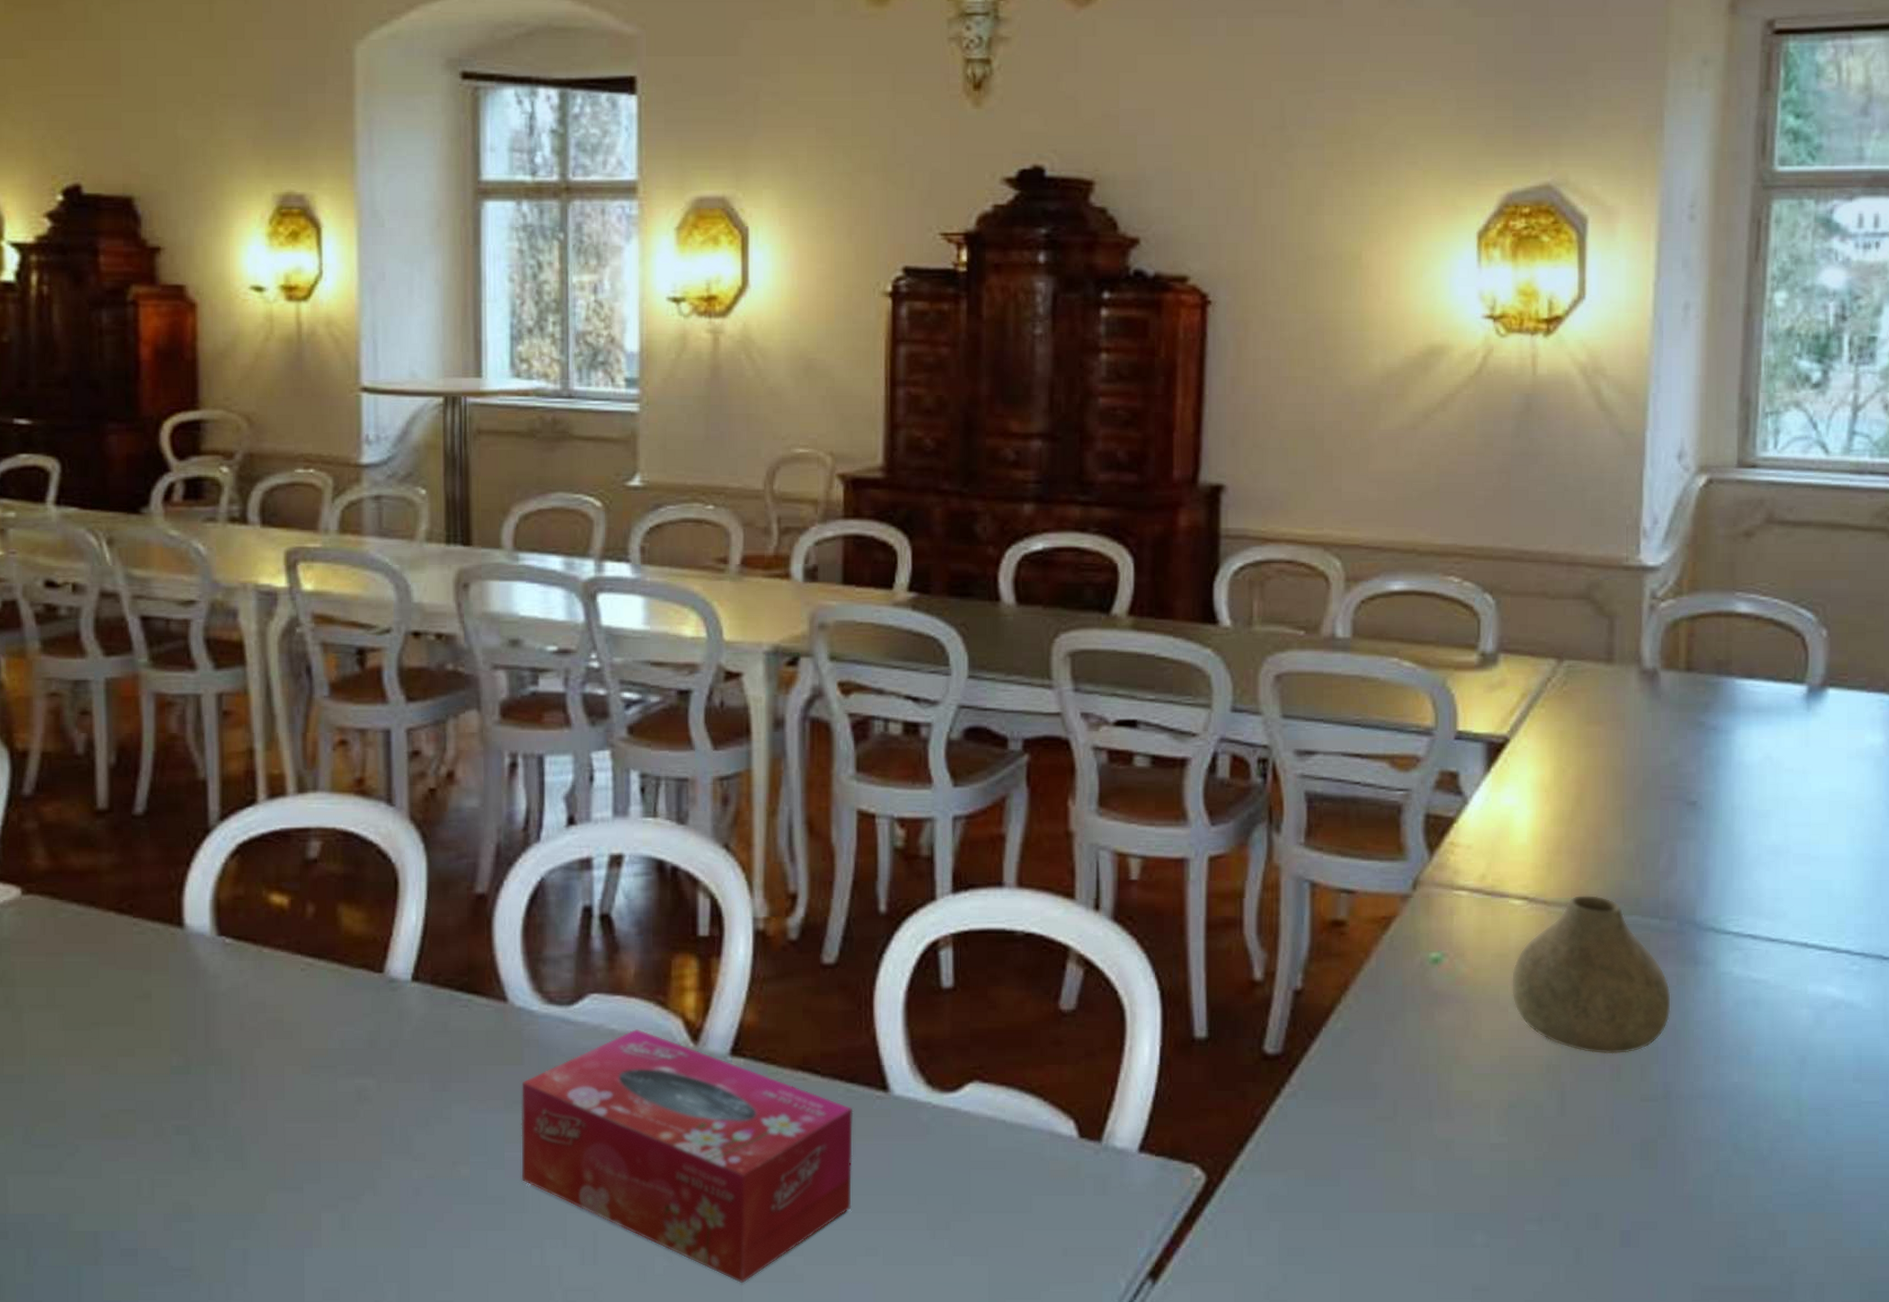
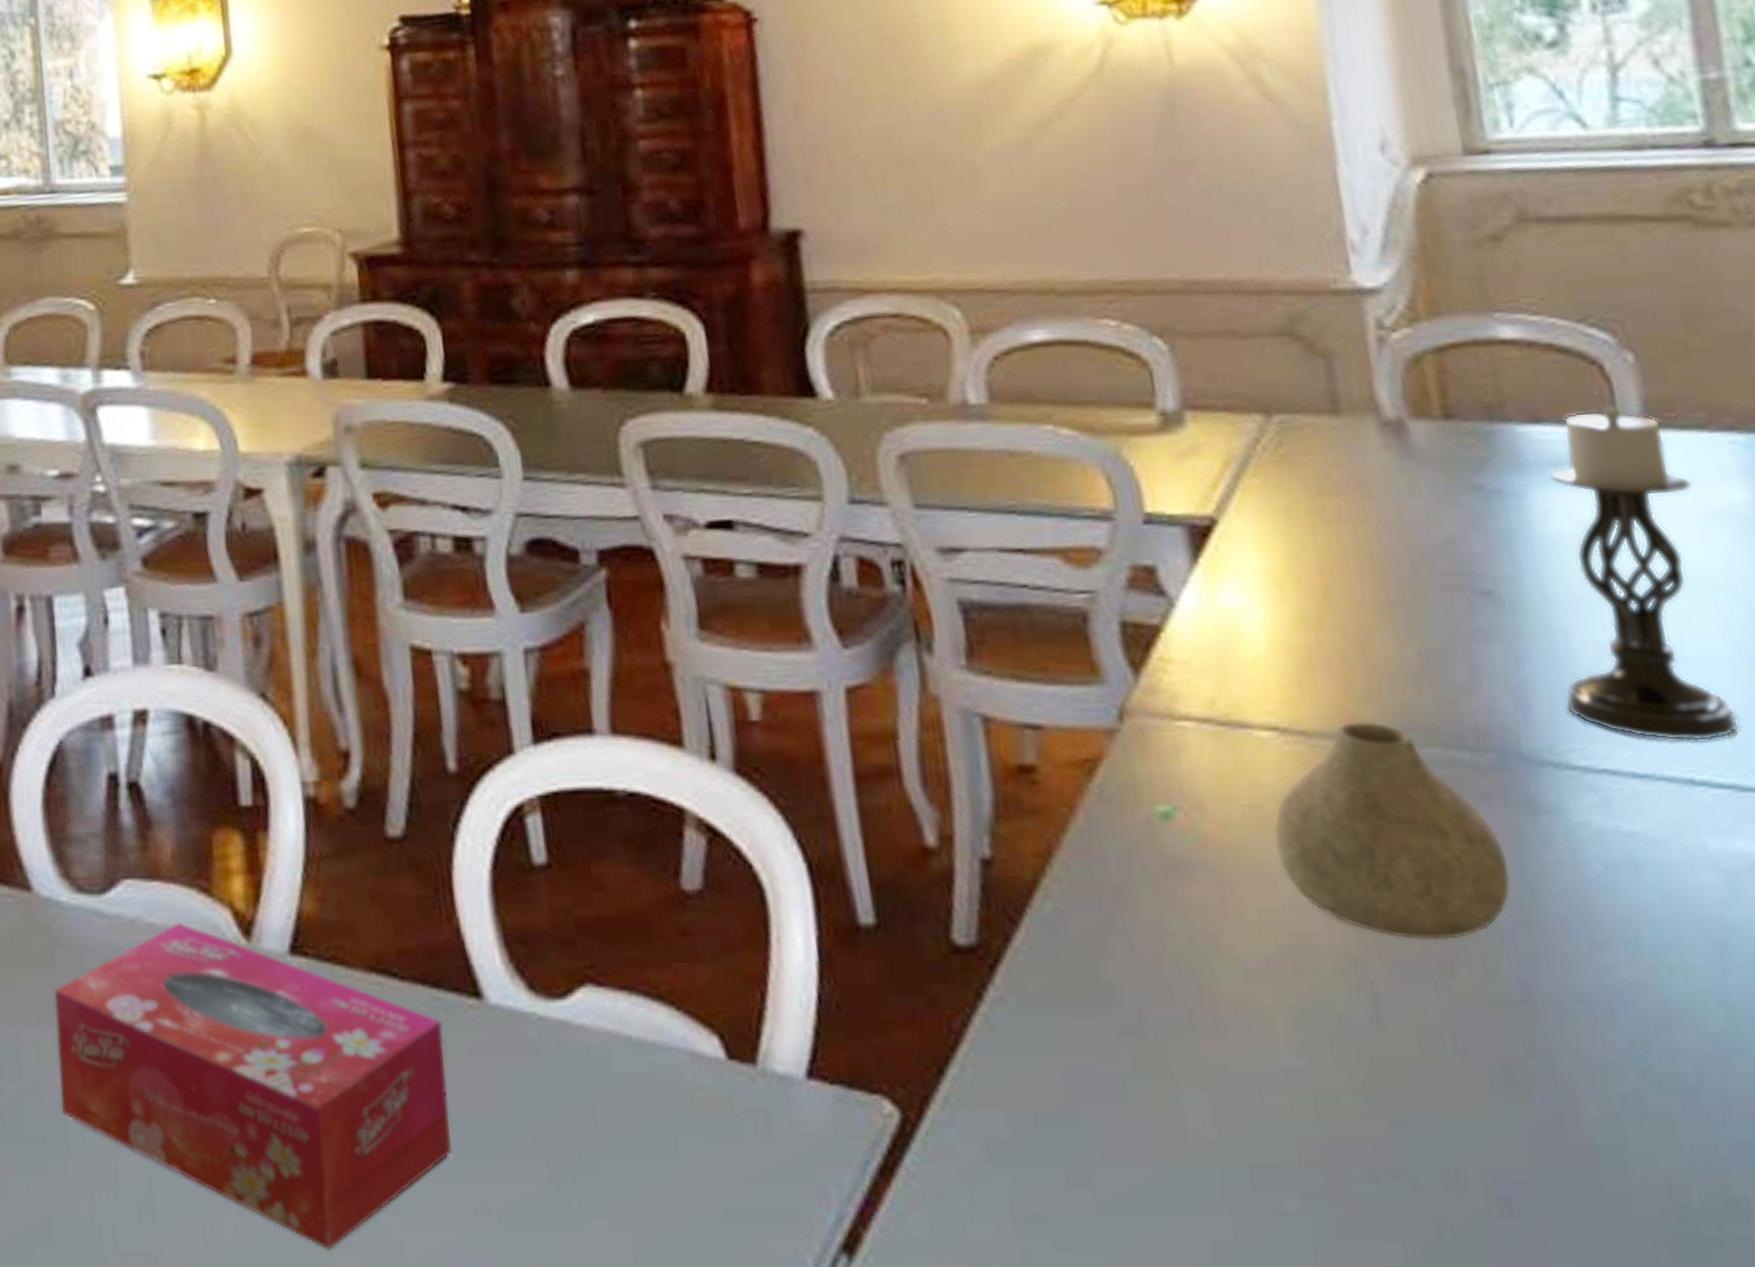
candle holder: none [1731,668,1848,916] -> present [1549,405,1740,742]

